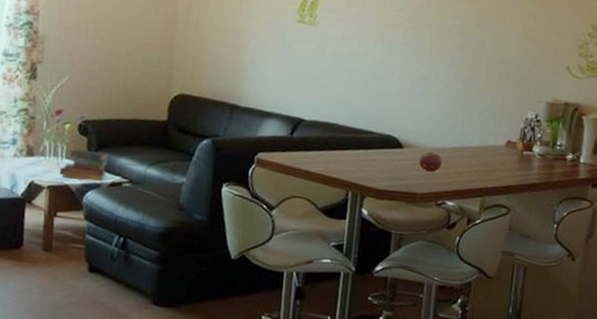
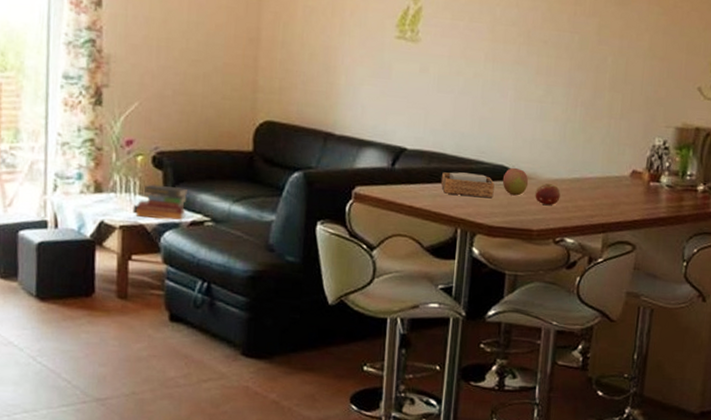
napkin holder: none [334,140,383,165] -> present [440,172,495,199]
fruit: none [389,137,414,163] -> present [502,167,529,196]

